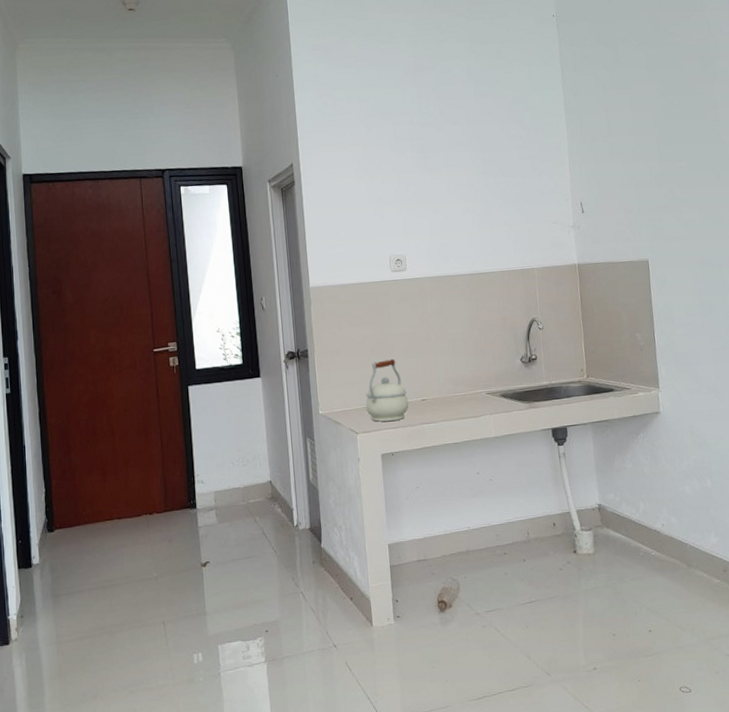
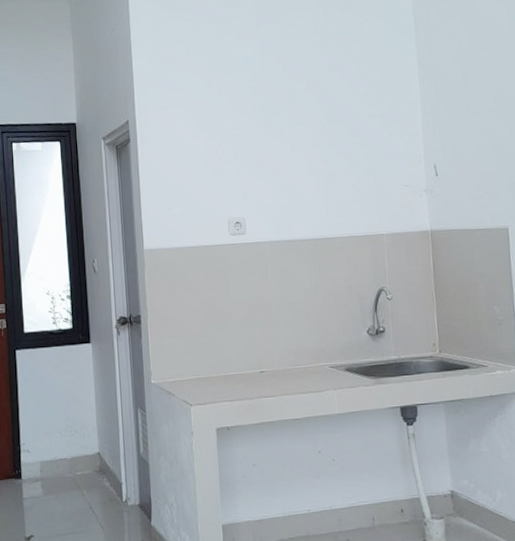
kettle: present [365,358,409,422] -> none [200,327,247,394]

